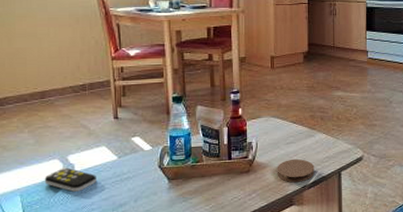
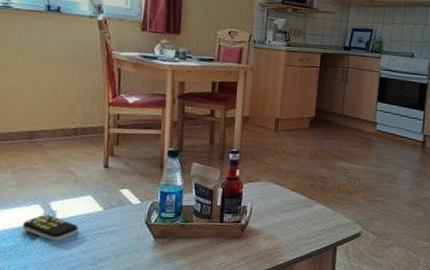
coaster: present [277,159,315,183] -> none [269,229,310,254]

